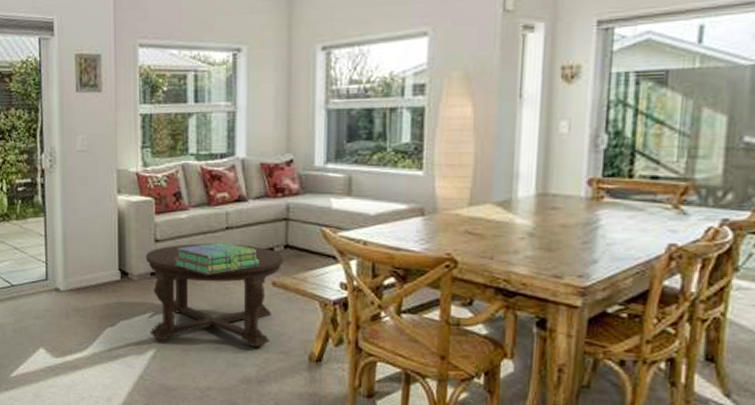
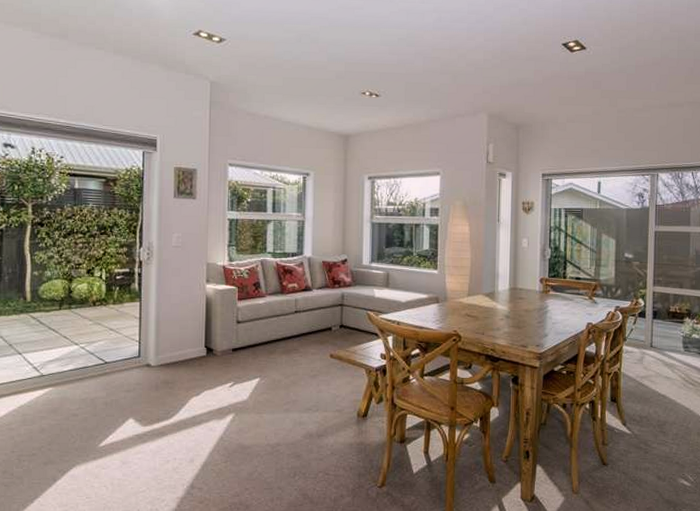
coffee table: present [145,243,285,347] -> none [228,324,340,407]
stack of books: present [175,242,259,274] -> none [253,323,320,349]

